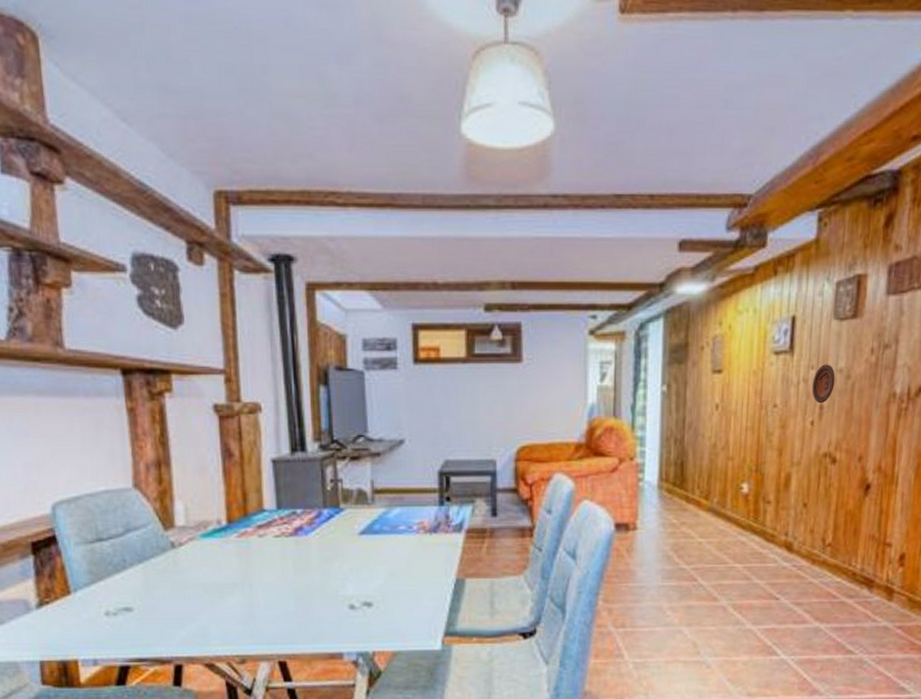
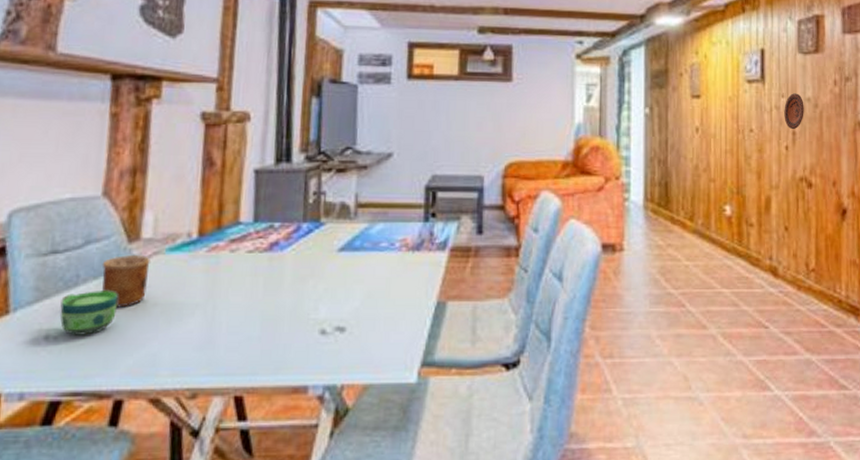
cup: none [113,573,164,612] -> present [60,291,118,335]
cup: none [144,541,188,588] -> present [102,255,150,308]

